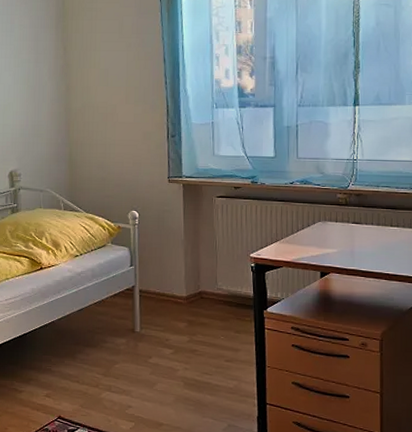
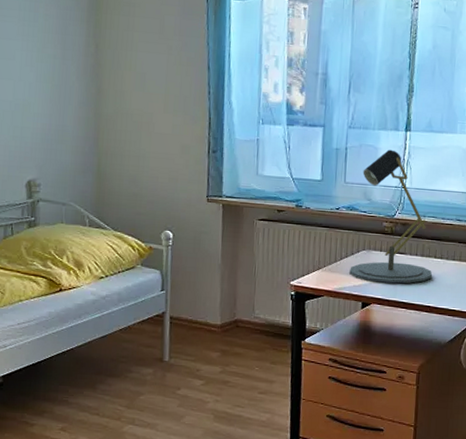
desk lamp: none [307,124,390,253] -> present [349,149,433,284]

